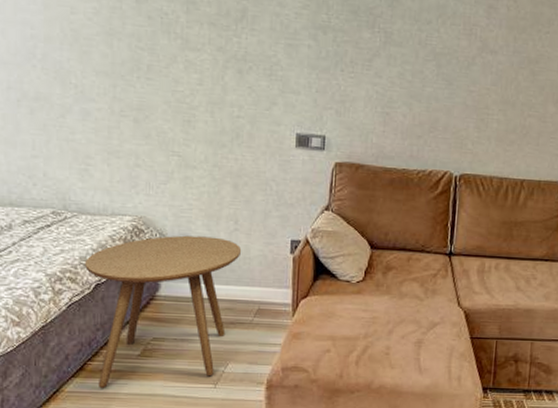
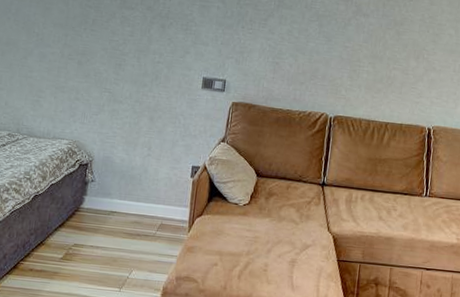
side table: present [85,235,242,388] -> none [26,158,152,285]

